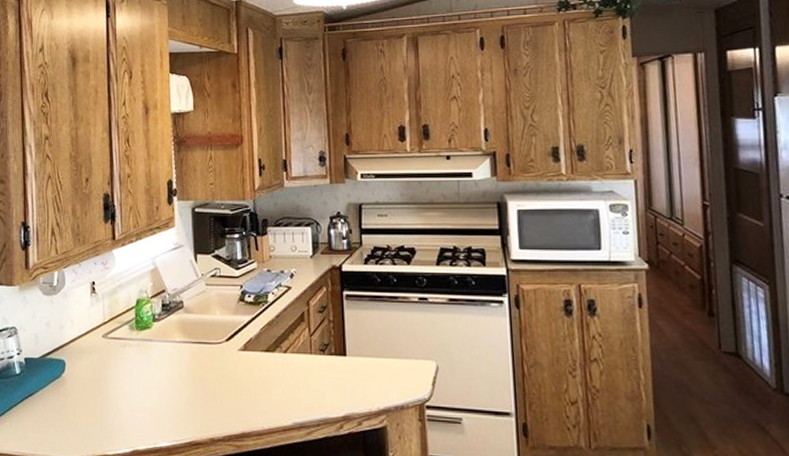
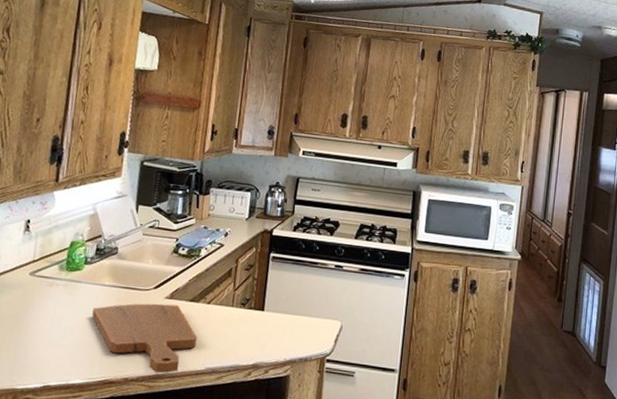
cutting board: none [168,356,279,432] -> present [92,303,197,374]

